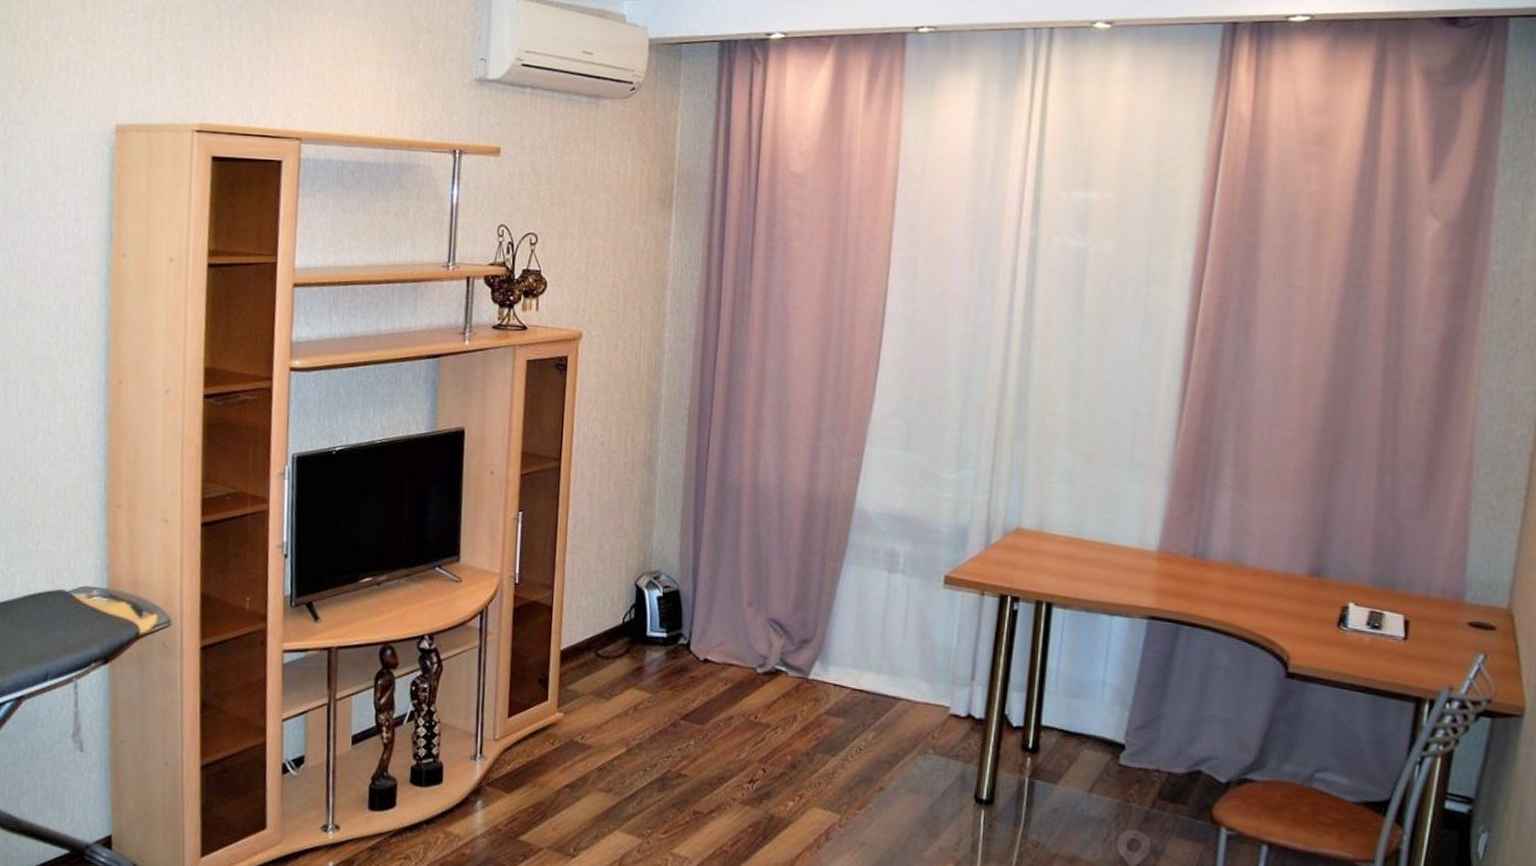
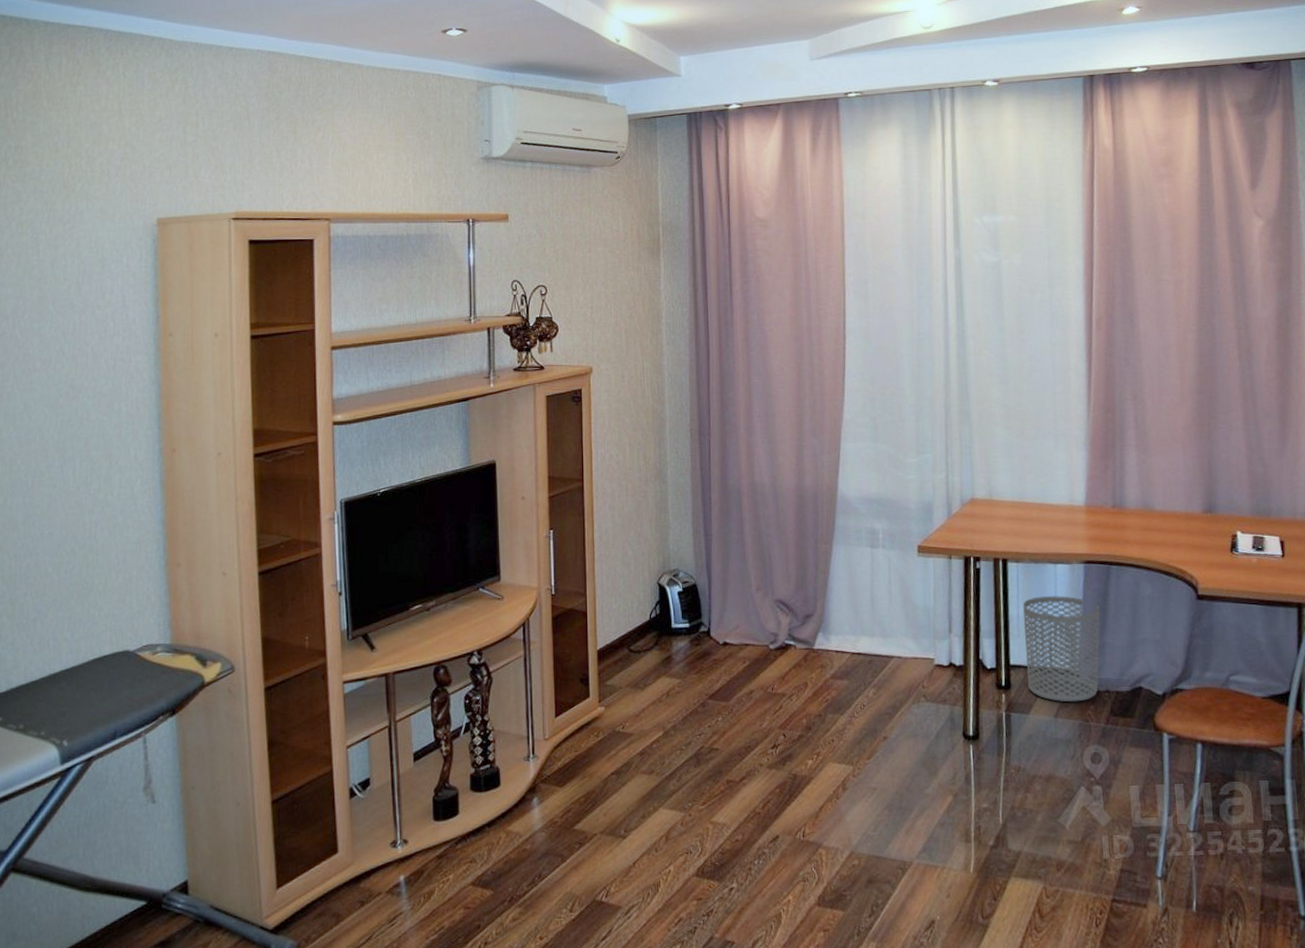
waste bin: none [1060,651,1160,778] -> present [1023,596,1100,703]

